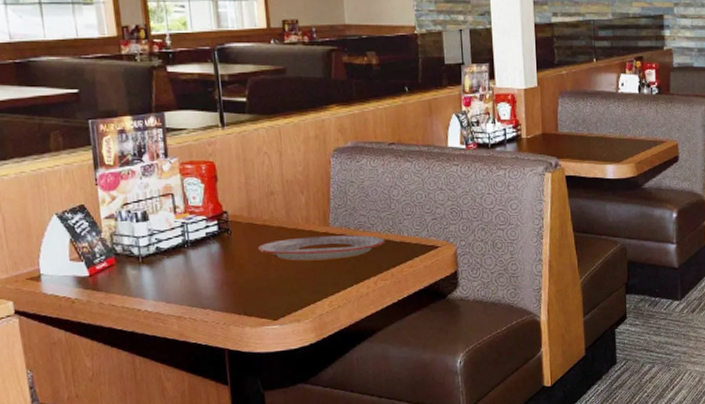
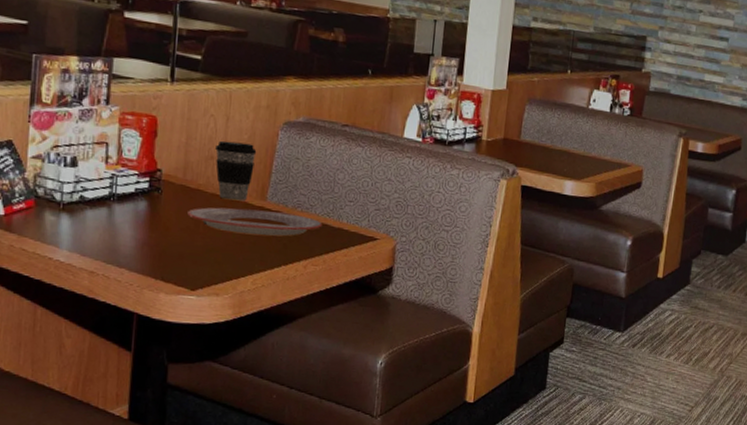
coffee cup: none [274,174,313,231] -> present [215,140,257,201]

